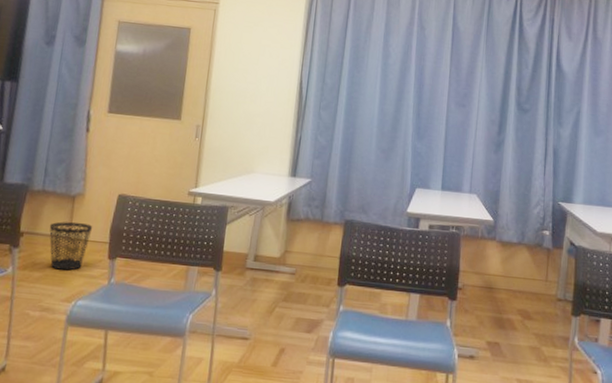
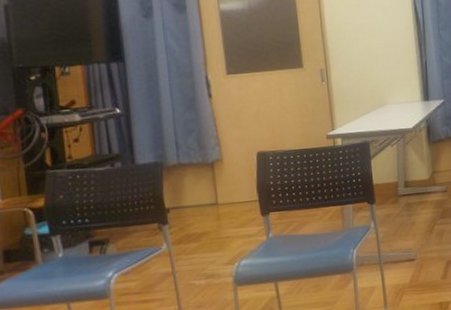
wastebasket: present [49,221,93,271] -> none [194,186,239,237]

